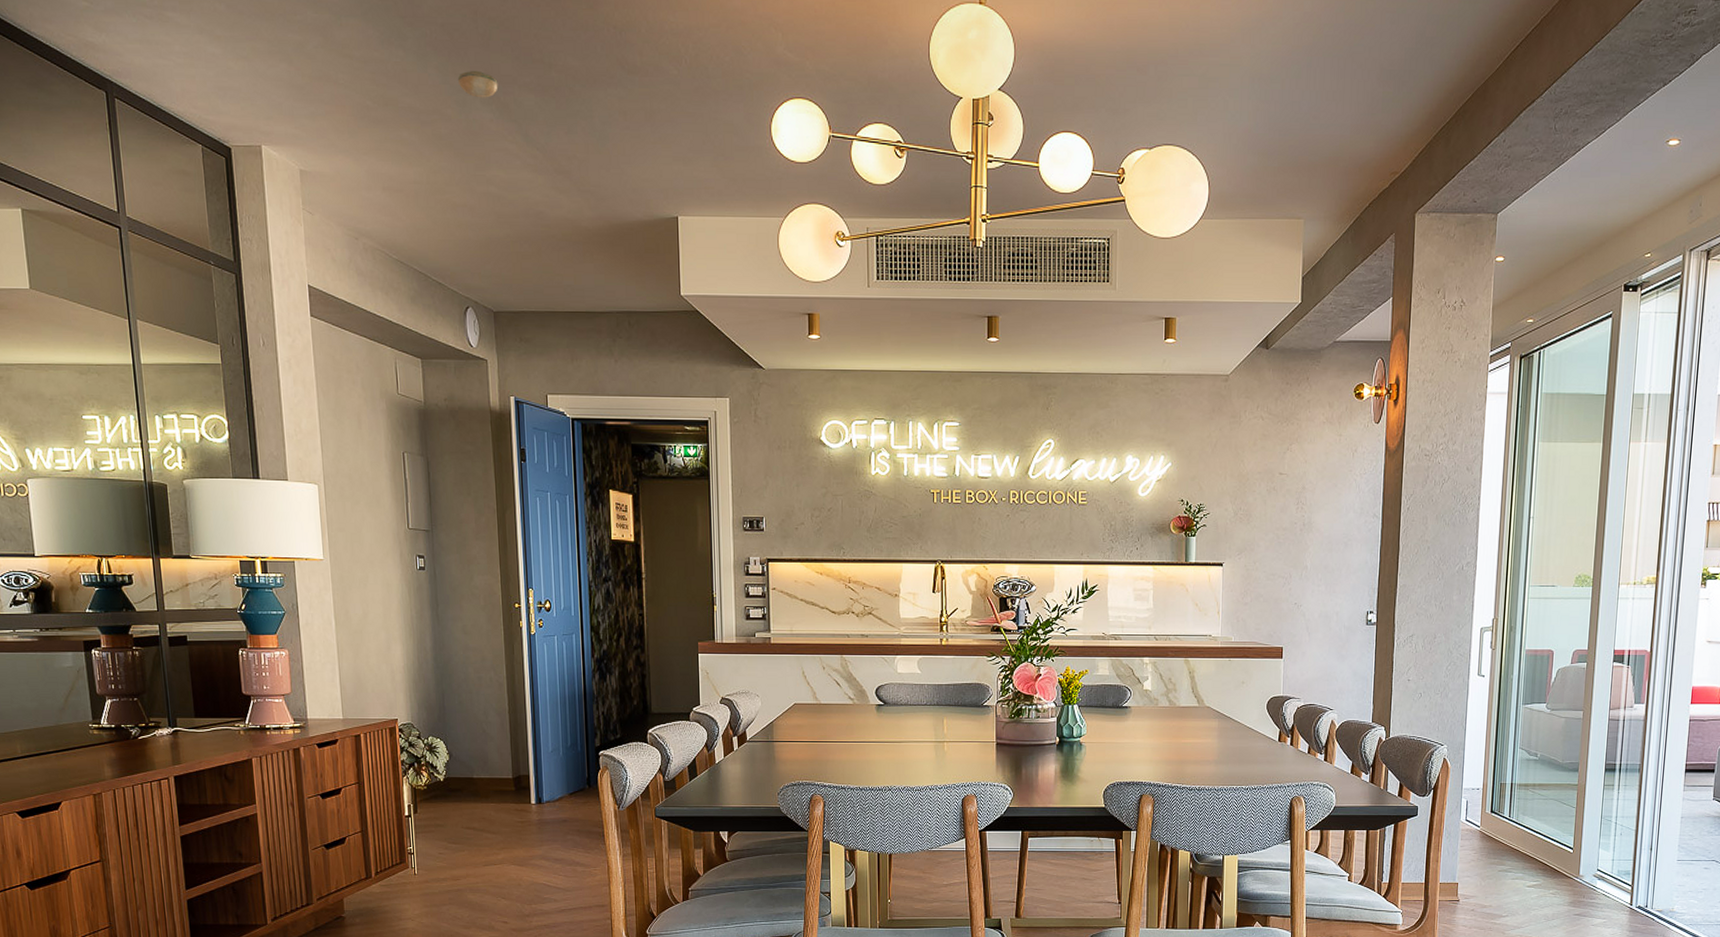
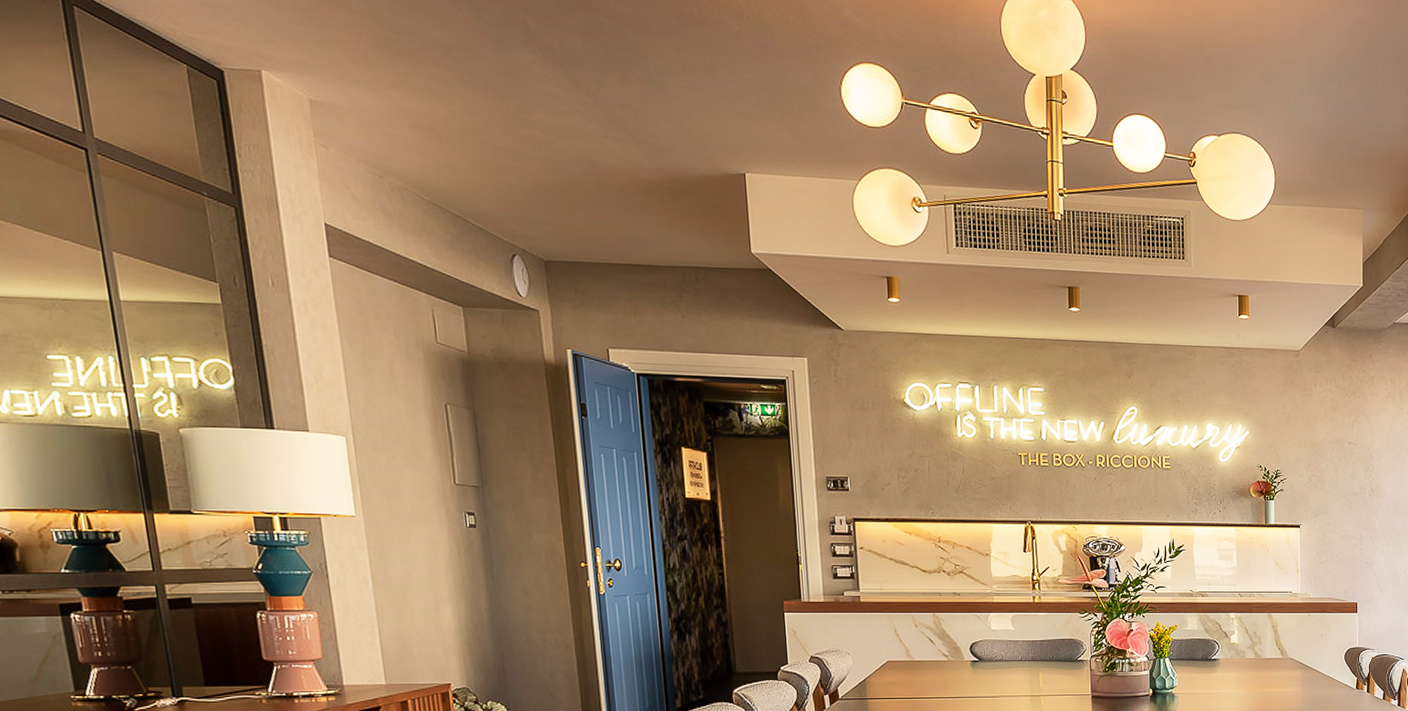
smoke detector: present [457,70,498,98] -> none [492,8,540,39]

